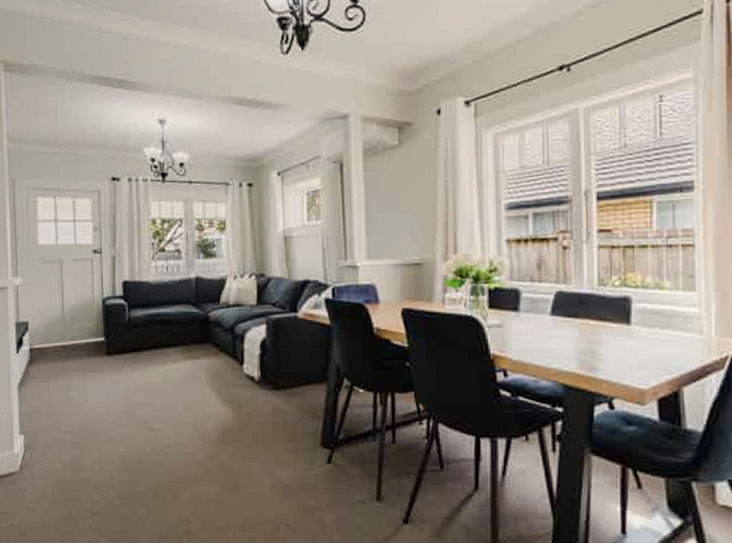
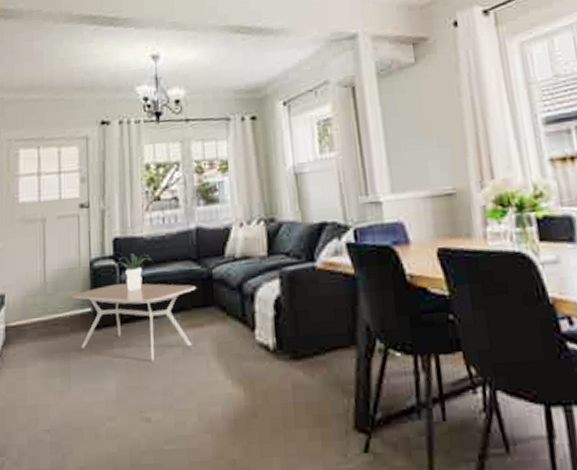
coffee table: none [87,319,195,383] -> present [72,283,196,361]
potted plant: none [126,295,158,326] -> present [117,253,154,291]

